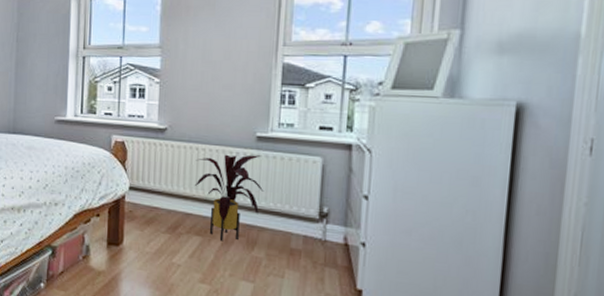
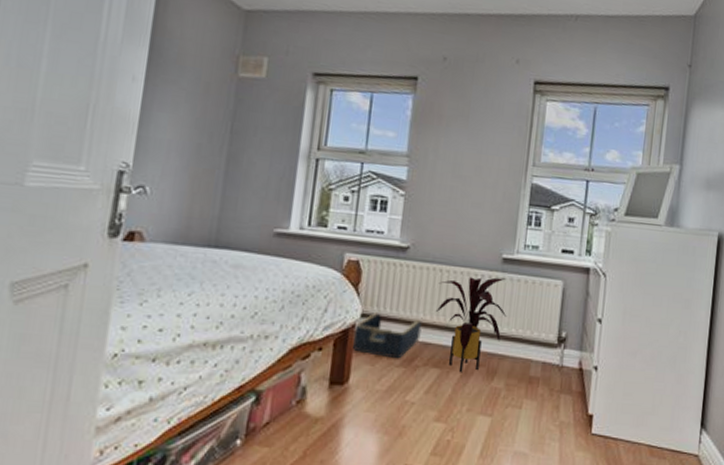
basket: none [124,184,183,226] -> present [353,310,423,359]

